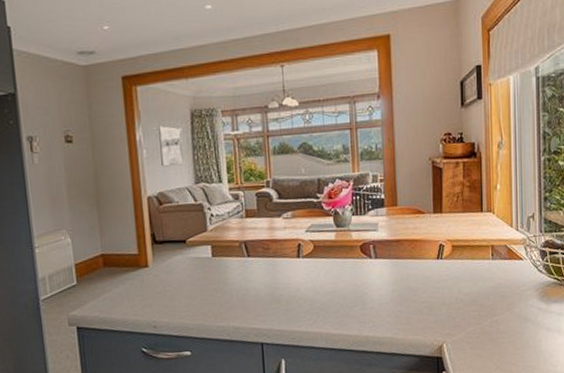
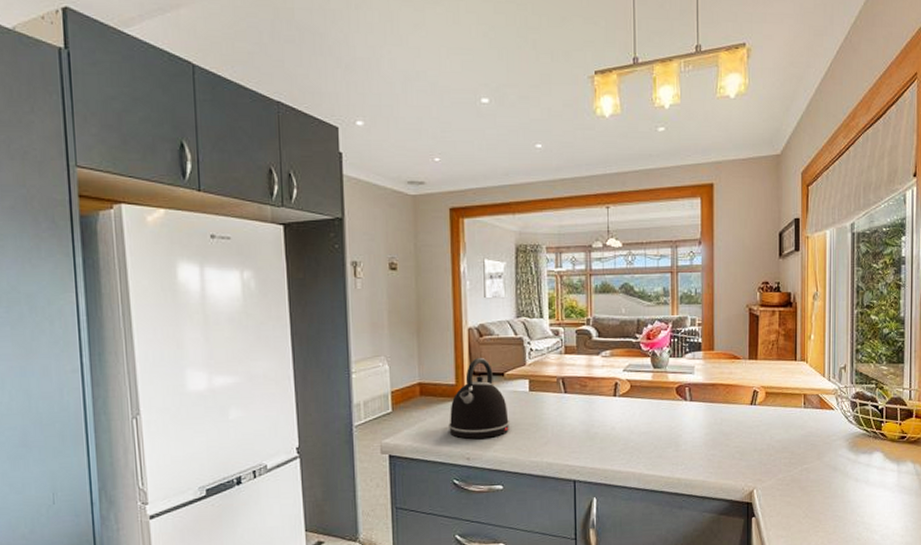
kettle: none [134,225,195,307] -> present [449,357,510,439]

